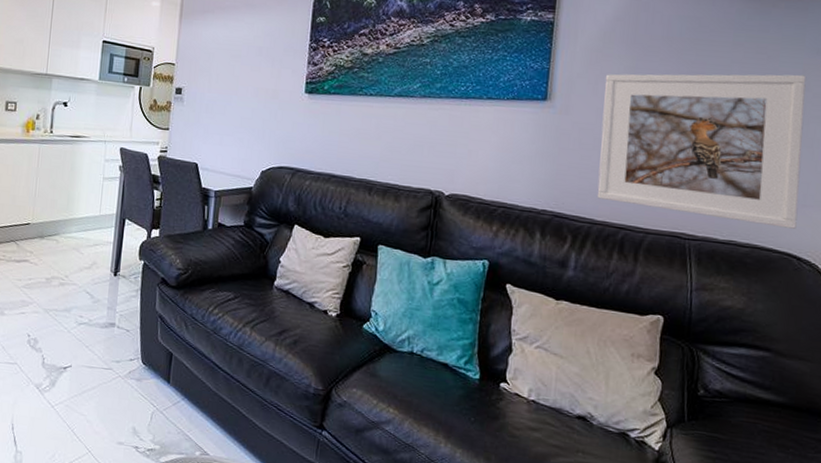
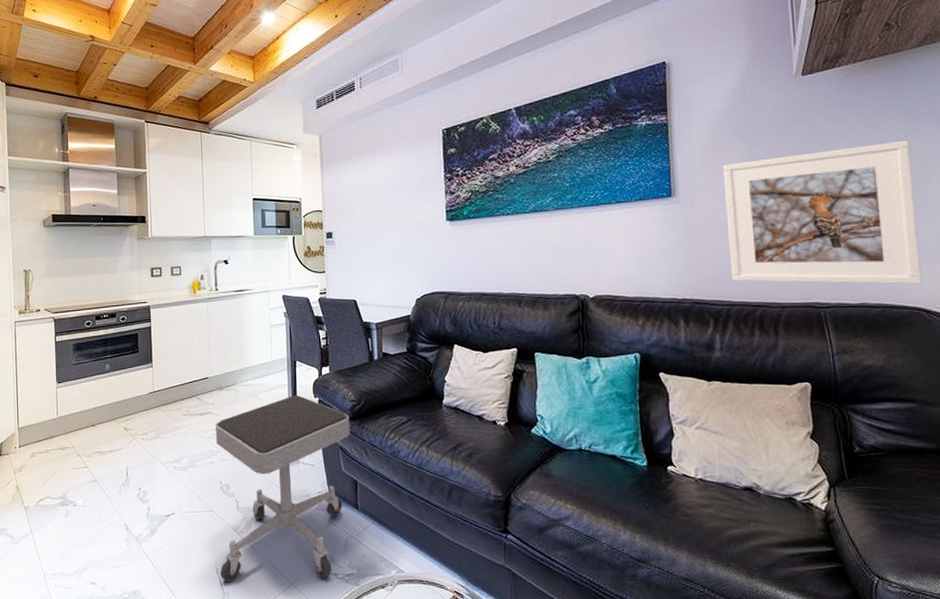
stool: none [15,254,174,451] -> present [216,395,351,582]

